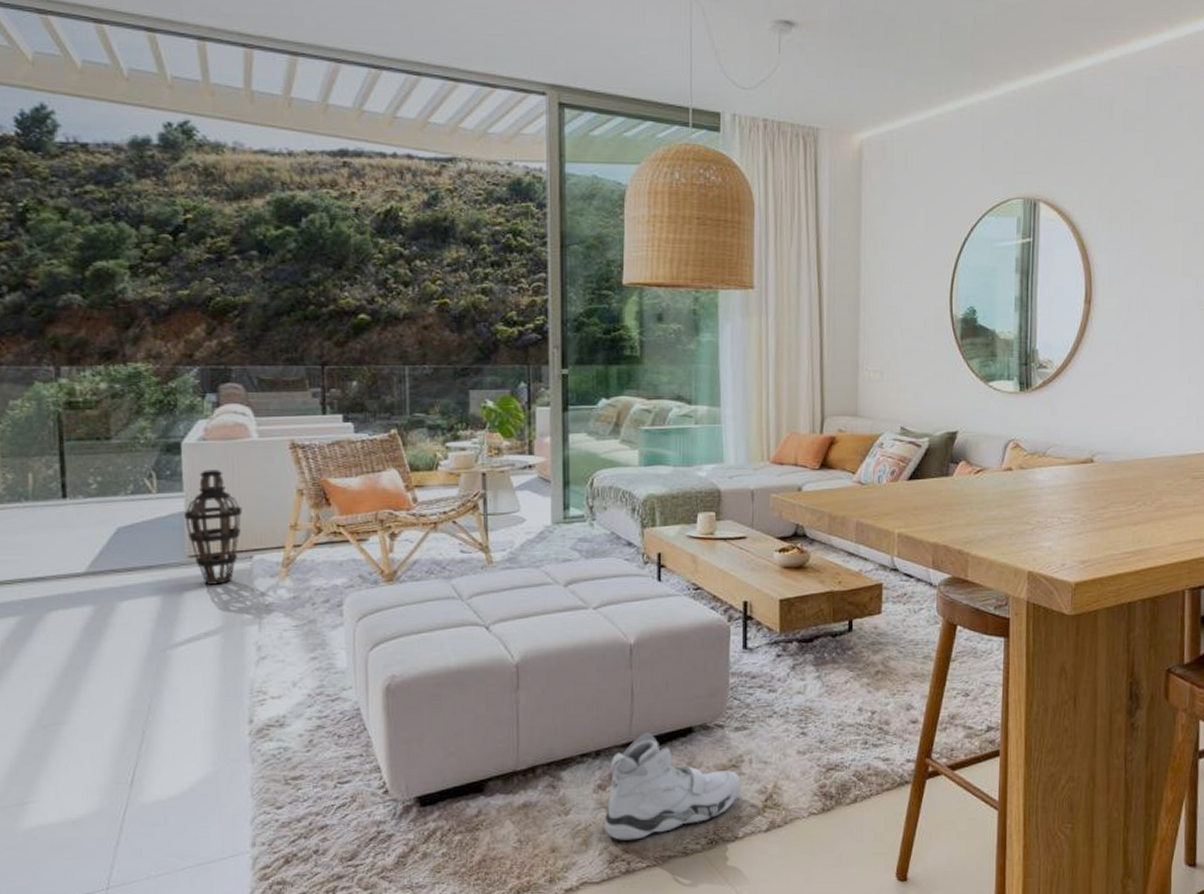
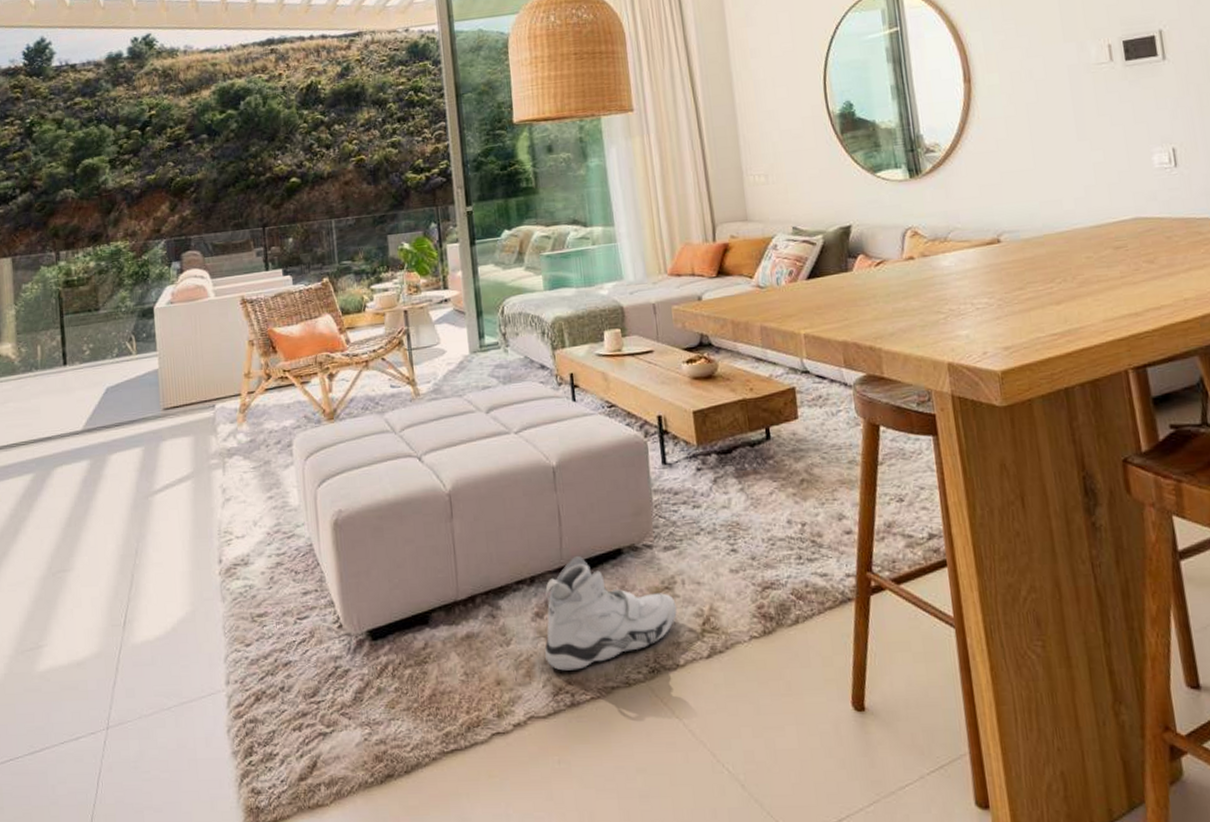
lantern: present [183,470,243,585] -> none [157,329,205,434]

